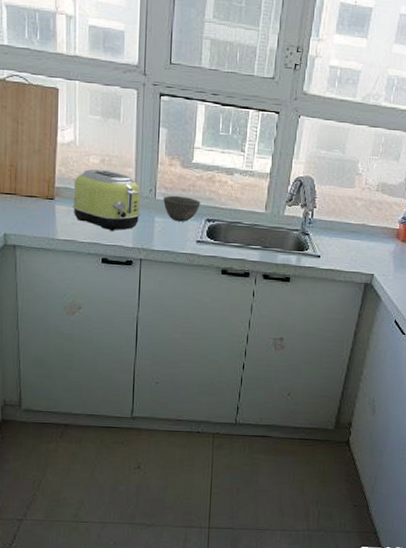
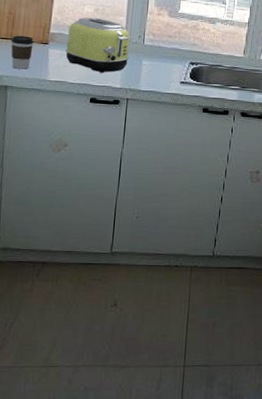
coffee cup: none [15,190,39,227] -> present [10,35,34,69]
bowl: present [163,195,200,222] -> none [151,41,185,65]

